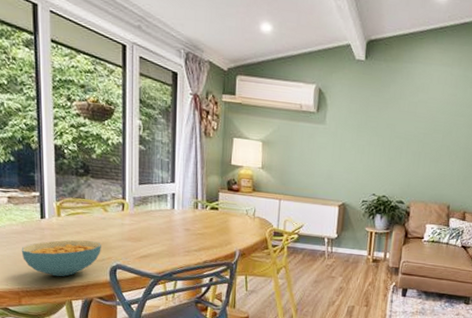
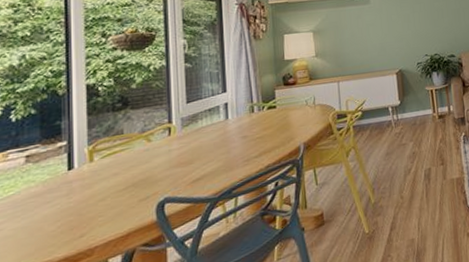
cereal bowl: present [21,240,101,277] -> none [41,178,145,236]

